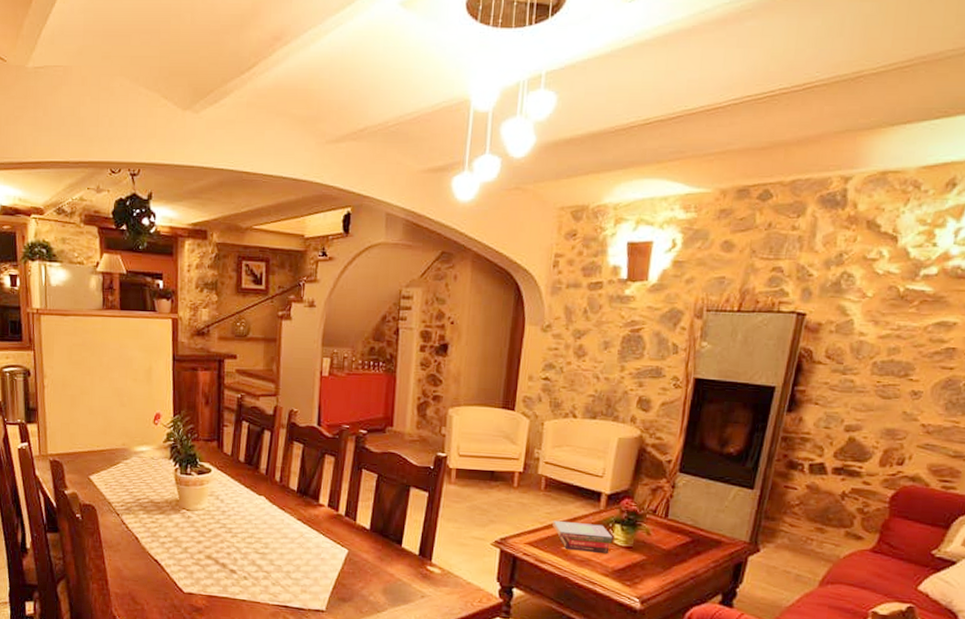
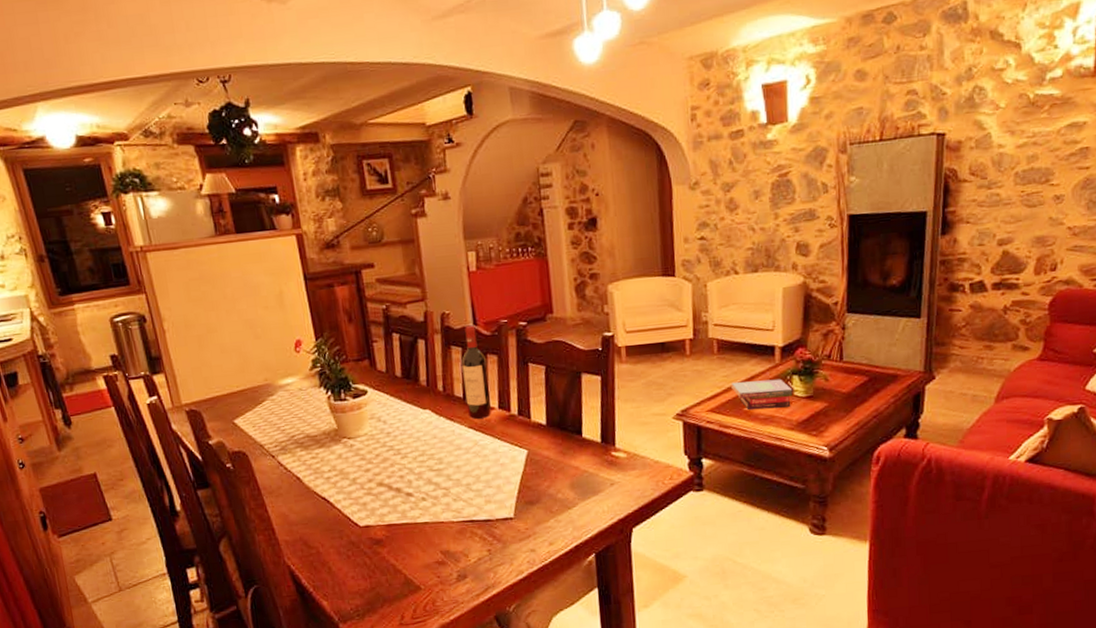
wine bottle: none [298,425,324,513] -> present [461,325,492,419]

